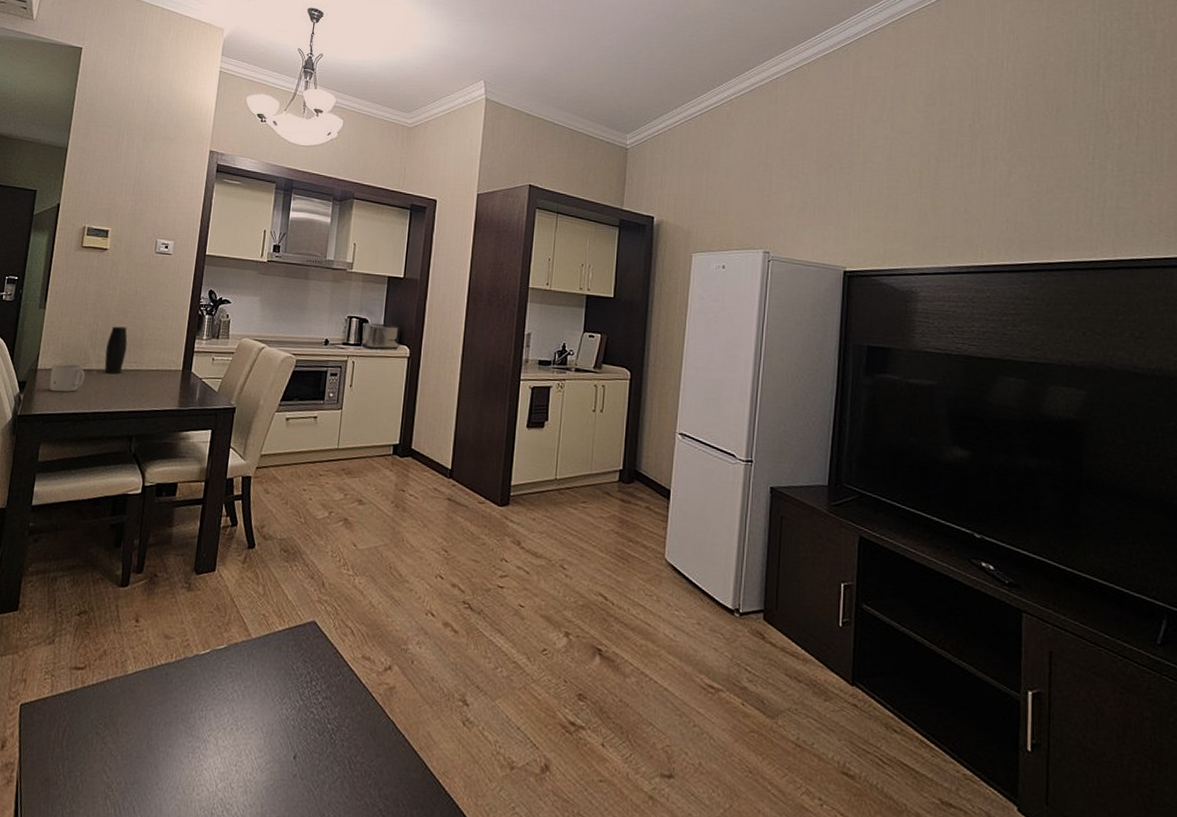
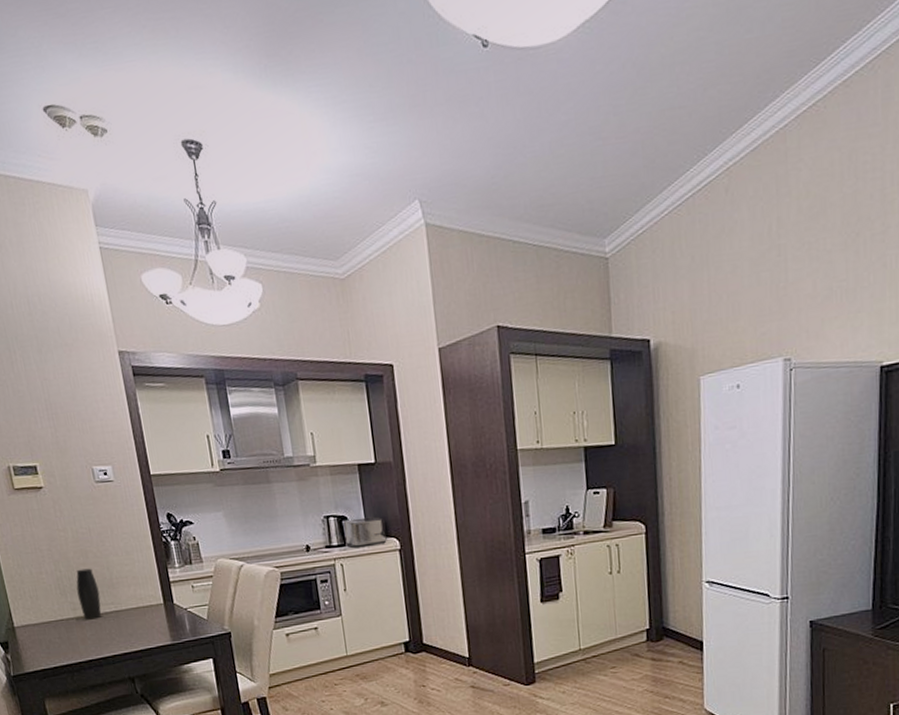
mug: present [49,364,86,392] -> none [28,616,67,647]

